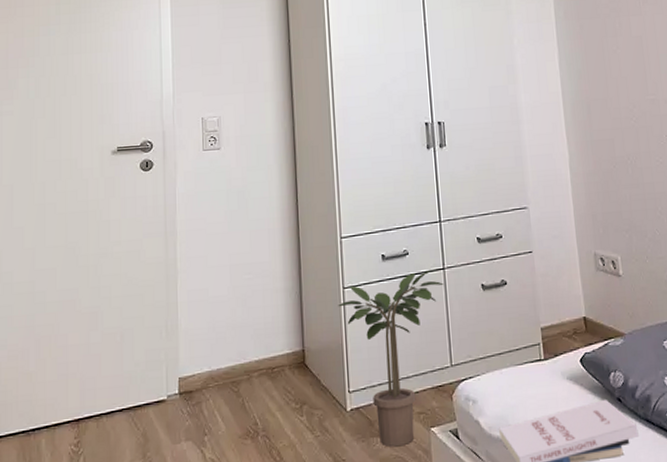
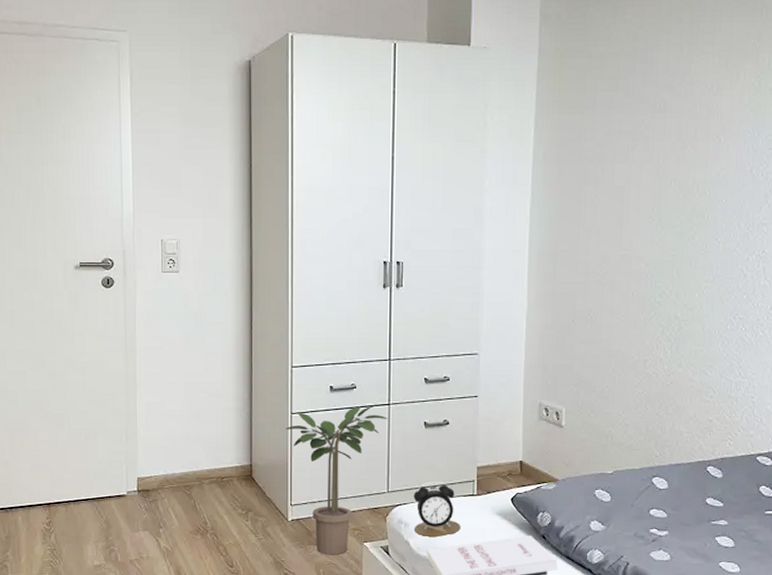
alarm clock: none [478,348,532,413] -> present [413,482,460,537]

